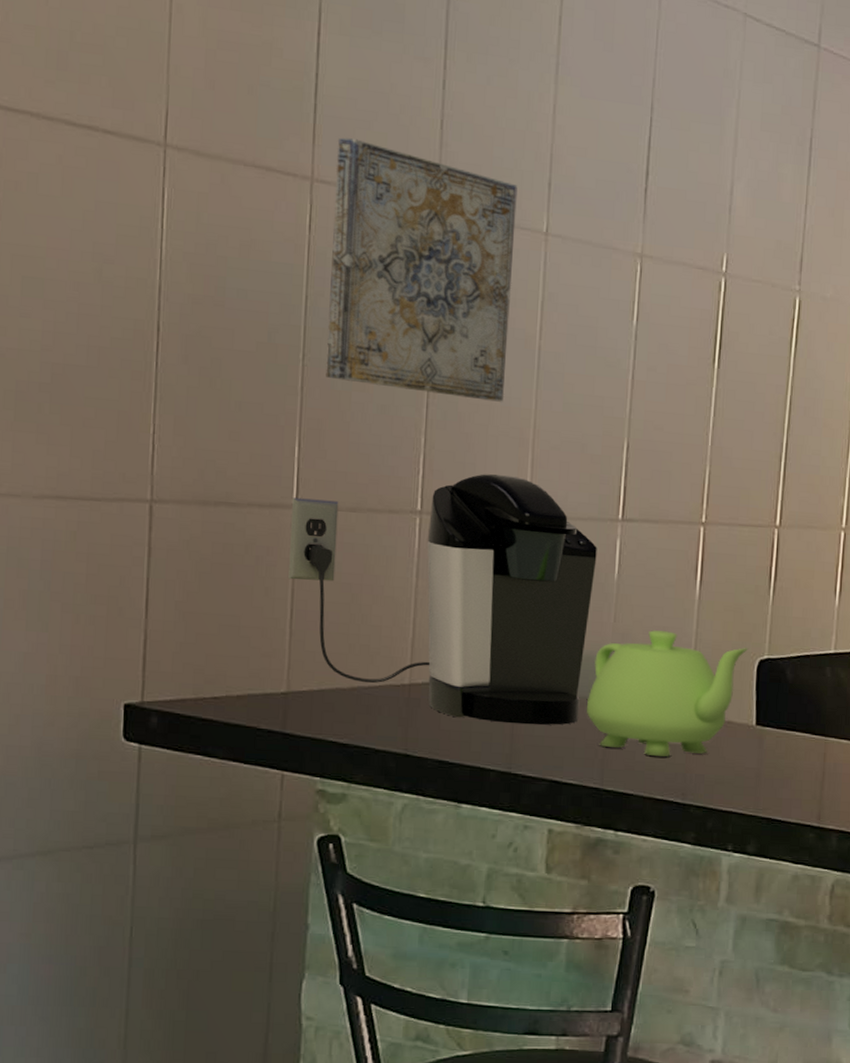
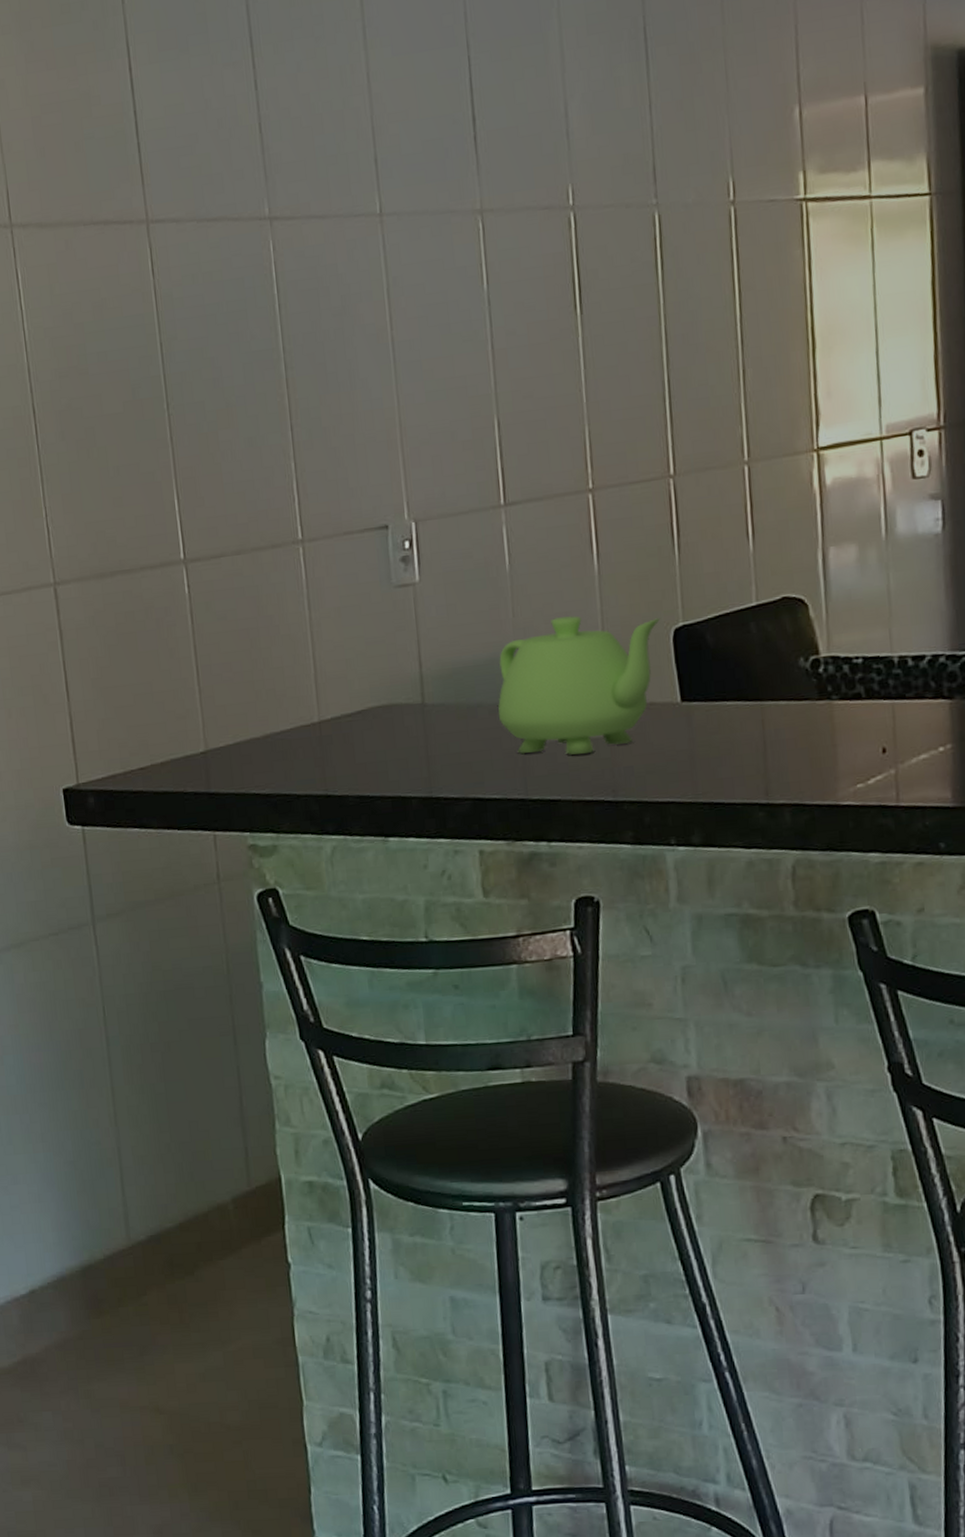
coffee maker: present [288,474,597,725] -> none [180,482,493,749]
wall art: present [325,137,518,402] -> none [165,167,366,422]

